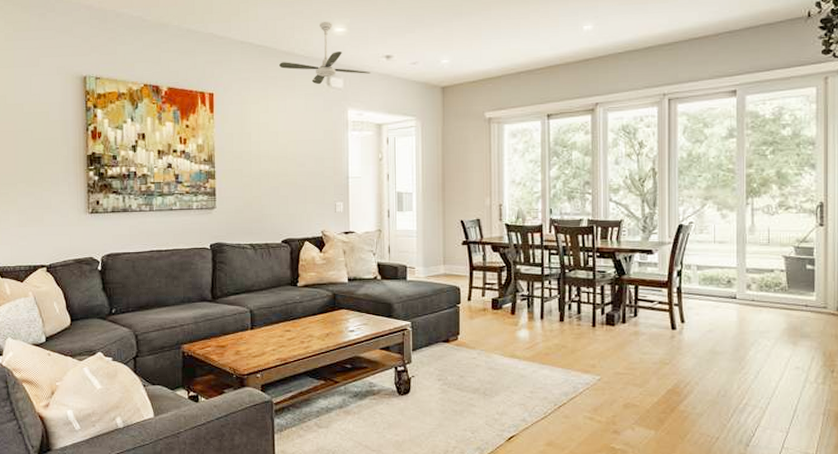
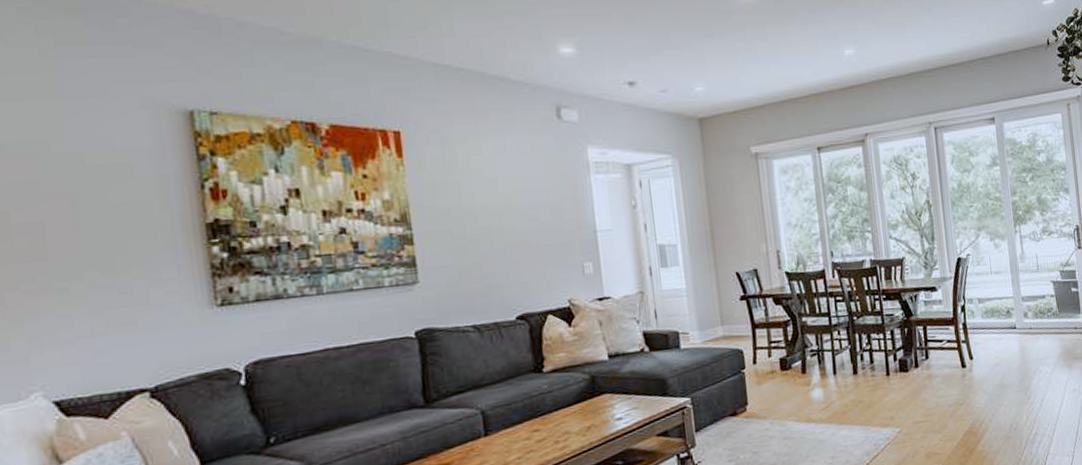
ceiling fan: present [279,22,370,85] -> none [490,40,611,118]

